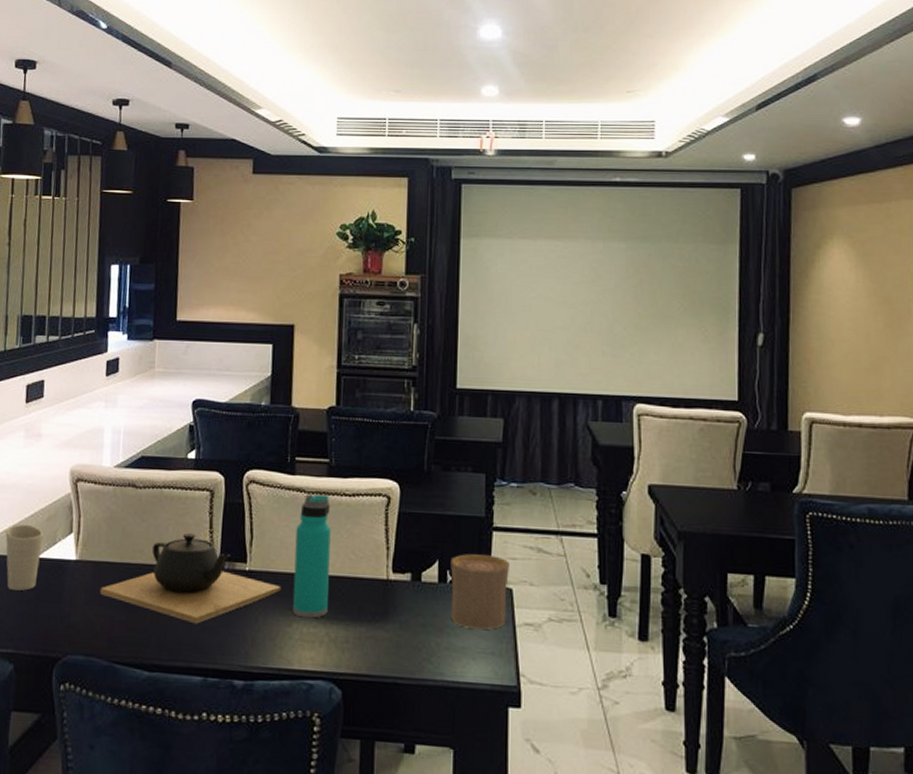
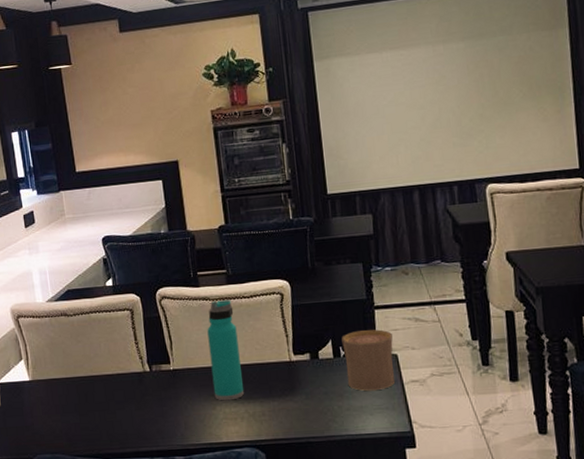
teapot: present [99,532,282,624] -> none [53,346,203,418]

